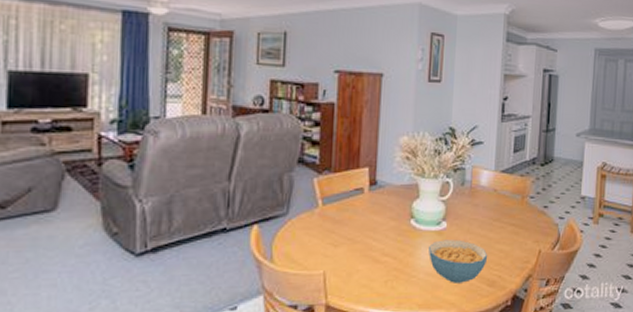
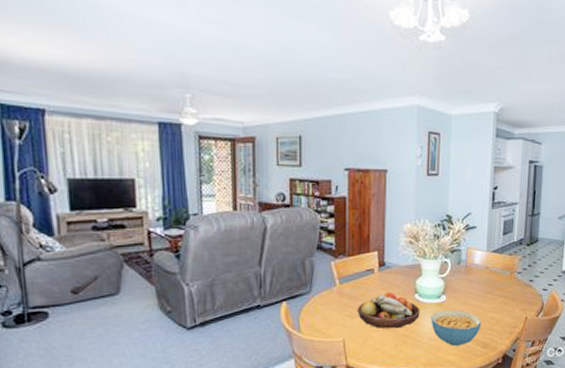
fruit bowl: none [341,216,416,261] -> present [357,292,420,329]

